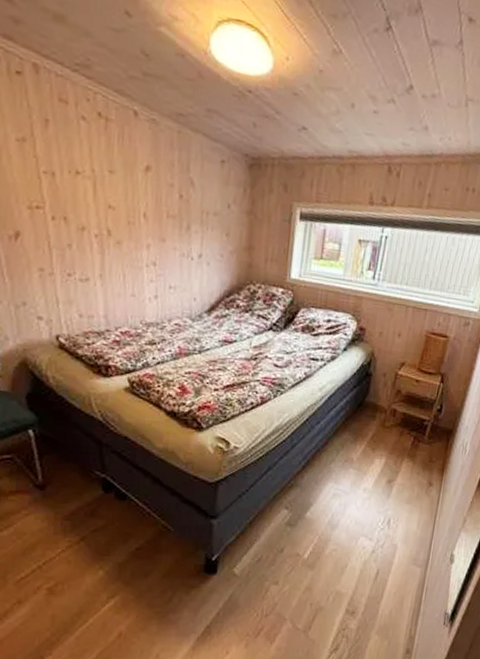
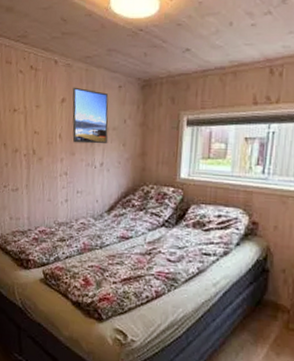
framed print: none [160,152,209,231] -> present [72,87,109,144]

